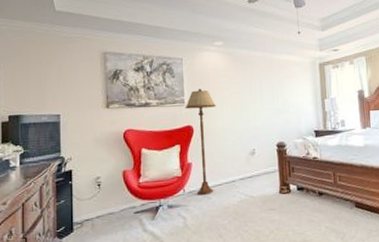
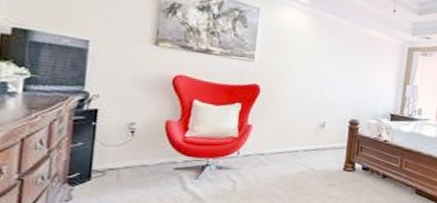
floor lamp: present [185,89,216,195] -> none [252,46,291,161]

